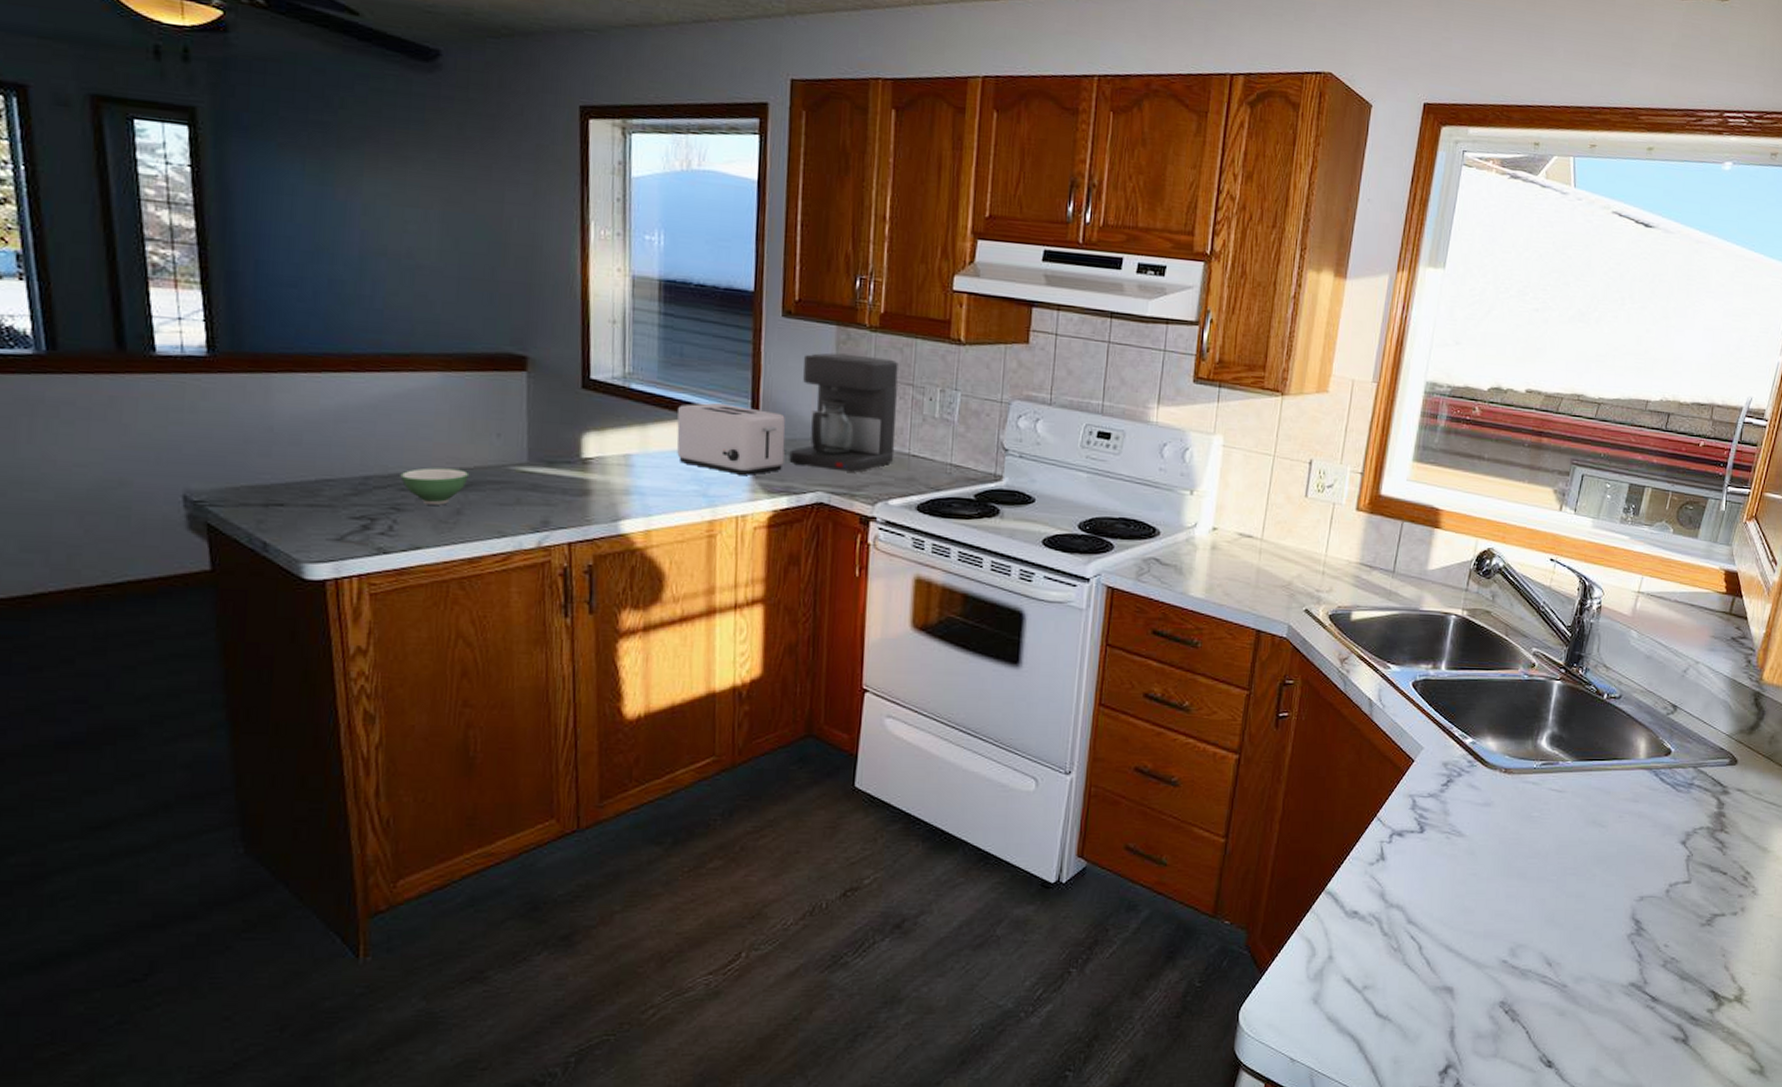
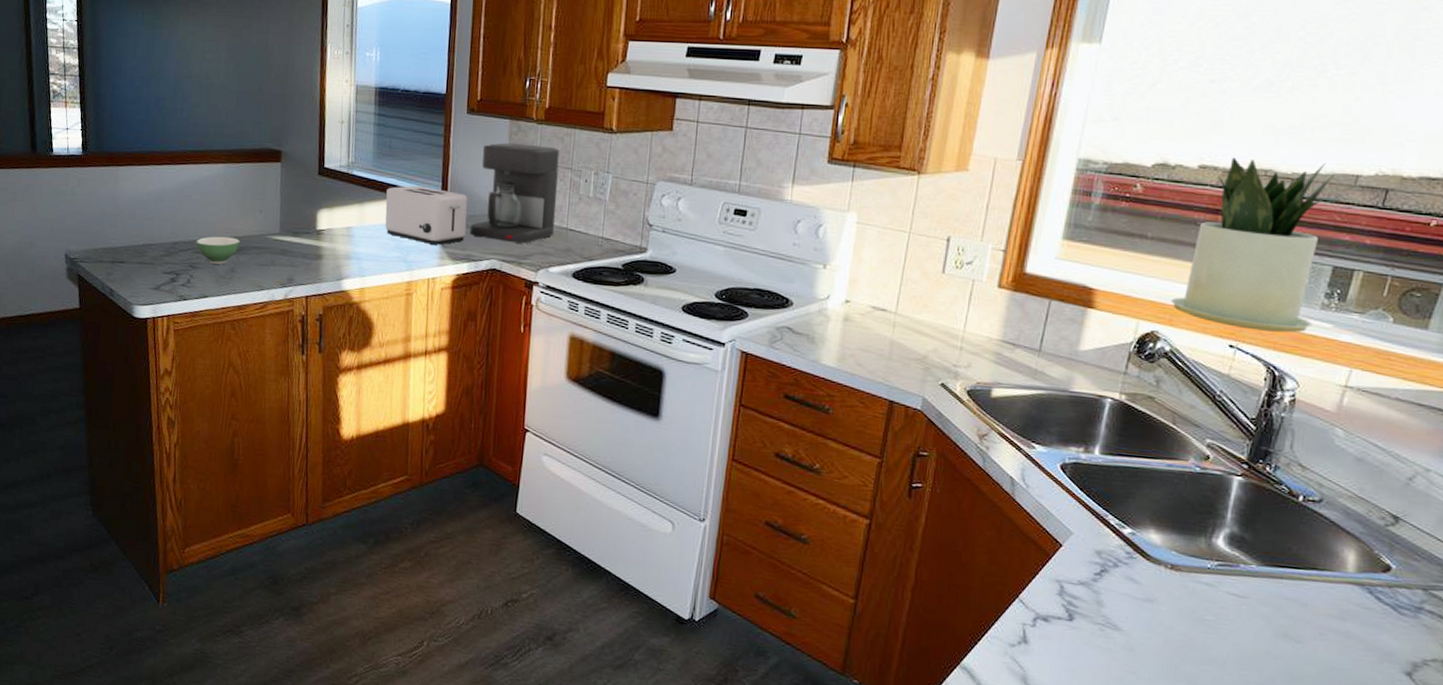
planter: none [1503,383,1630,546] -> present [1170,157,1334,333]

